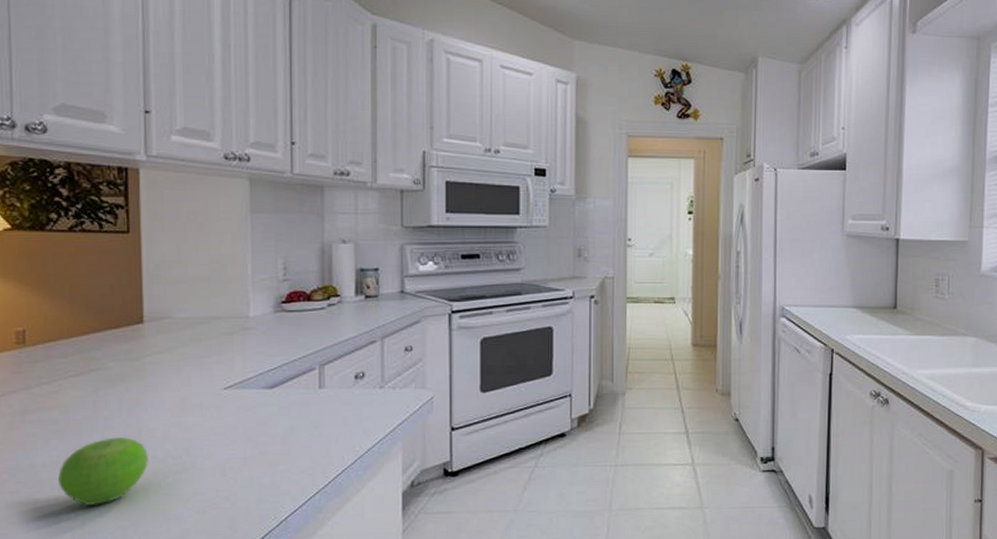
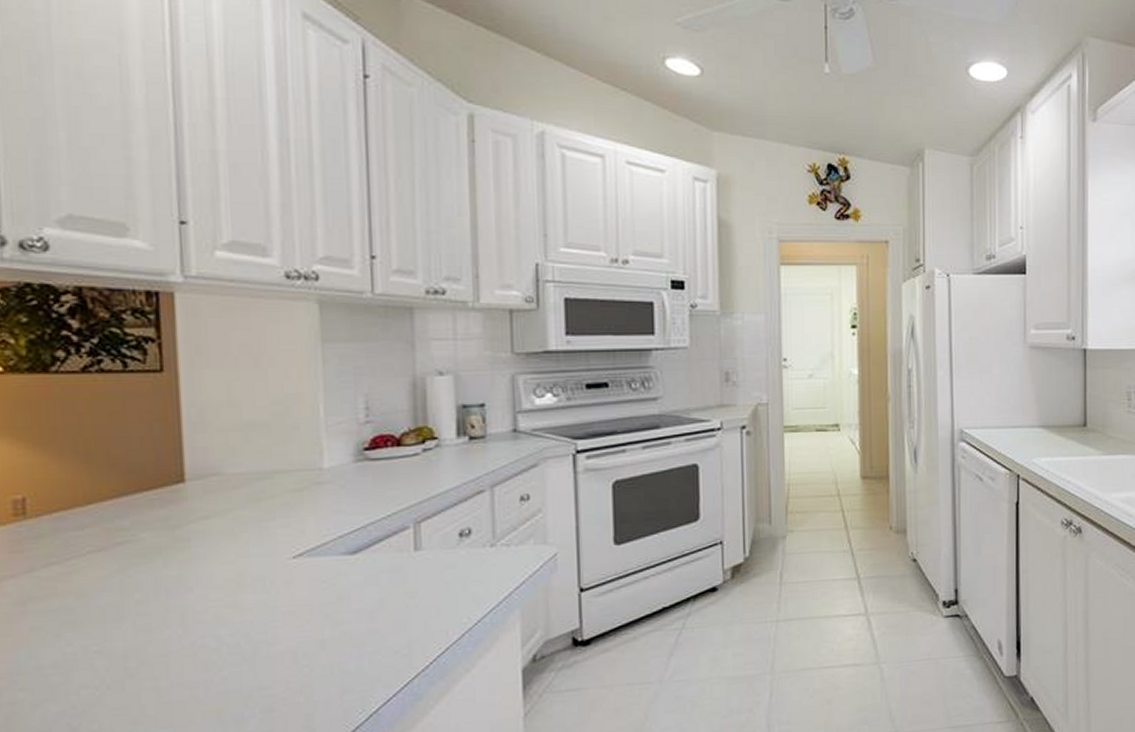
fruit: present [57,436,148,505] -> none [74,624,196,713]

